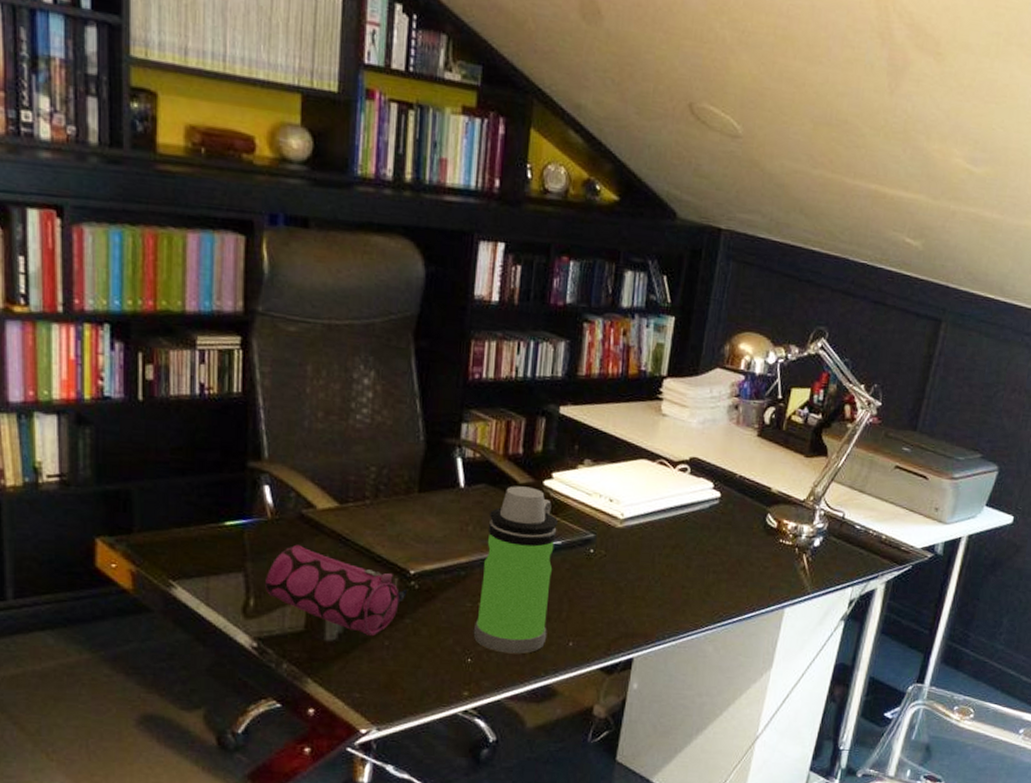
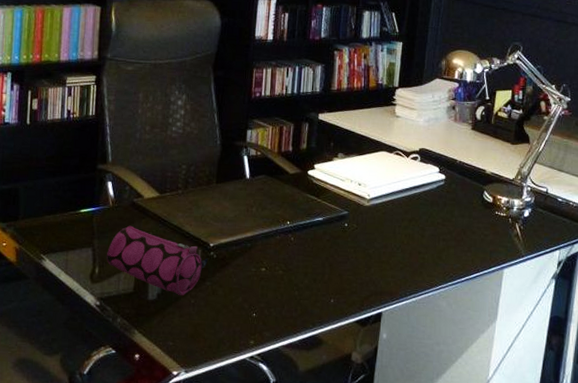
water bottle: present [473,486,559,654] -> none [257,176,320,310]

